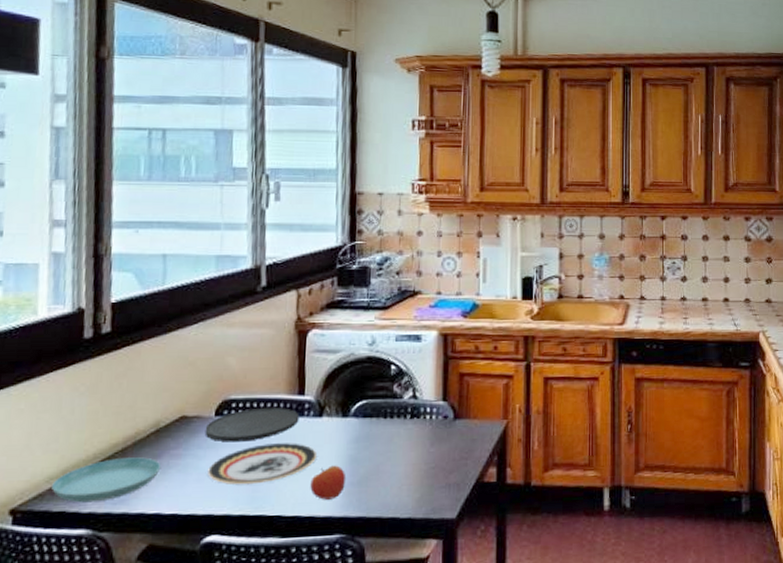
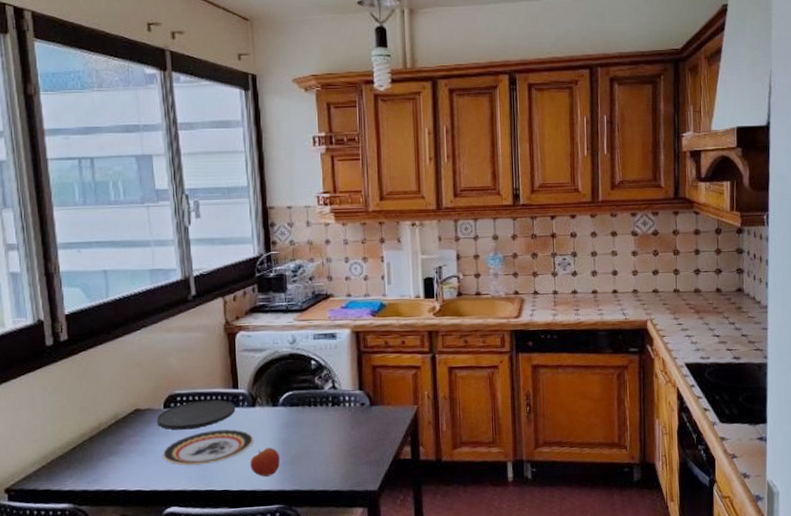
saucer: present [52,457,162,503] -> none [36,444,124,483]

